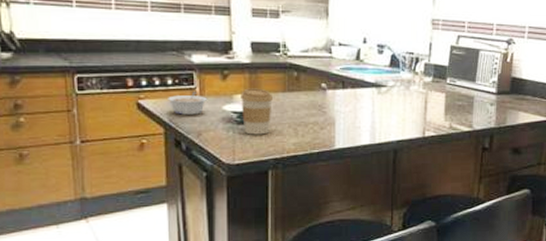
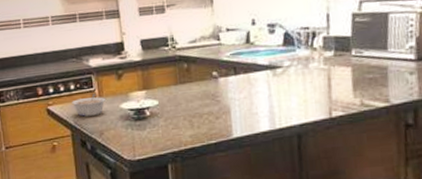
coffee cup: present [241,88,274,135] -> none [135,84,167,130]

